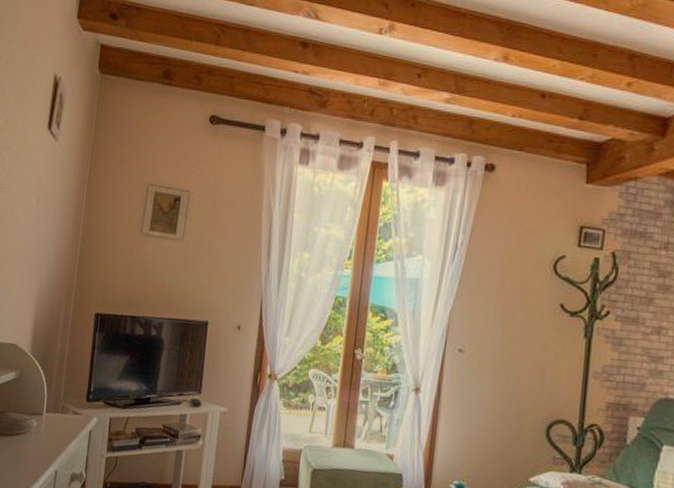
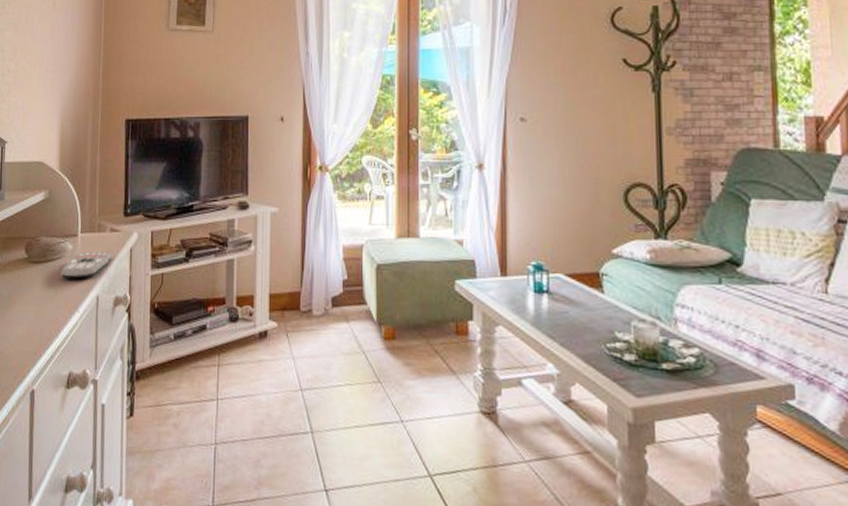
remote control: none [24,430,72,454] -> present [61,251,112,279]

